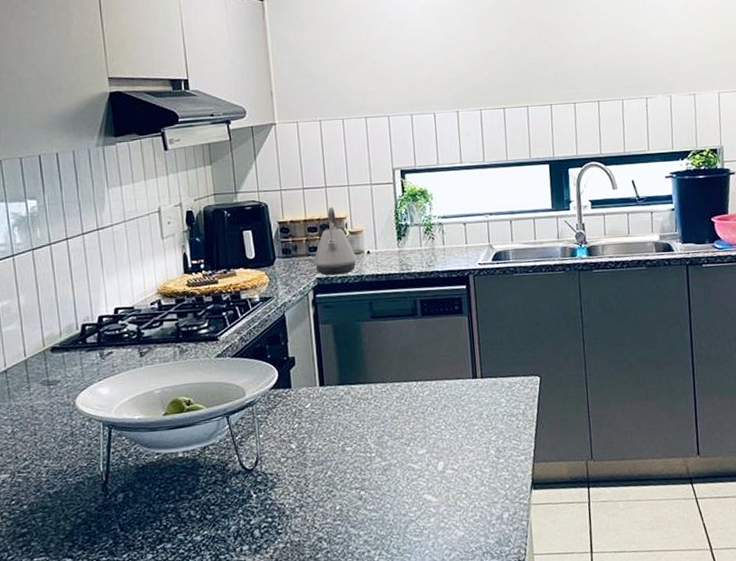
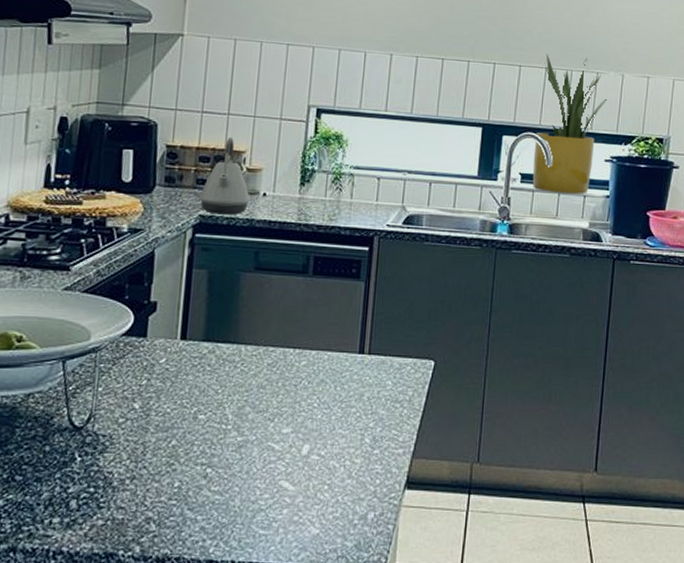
planter: none [596,85,659,214] -> present [532,53,607,195]

